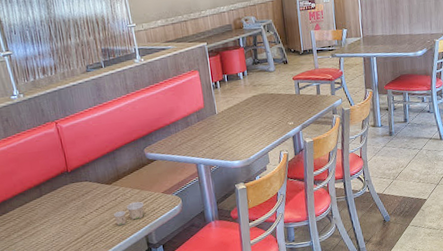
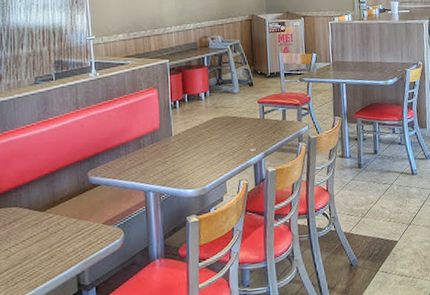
paper cup: present [114,201,145,226] -> none [43,232,79,261]

